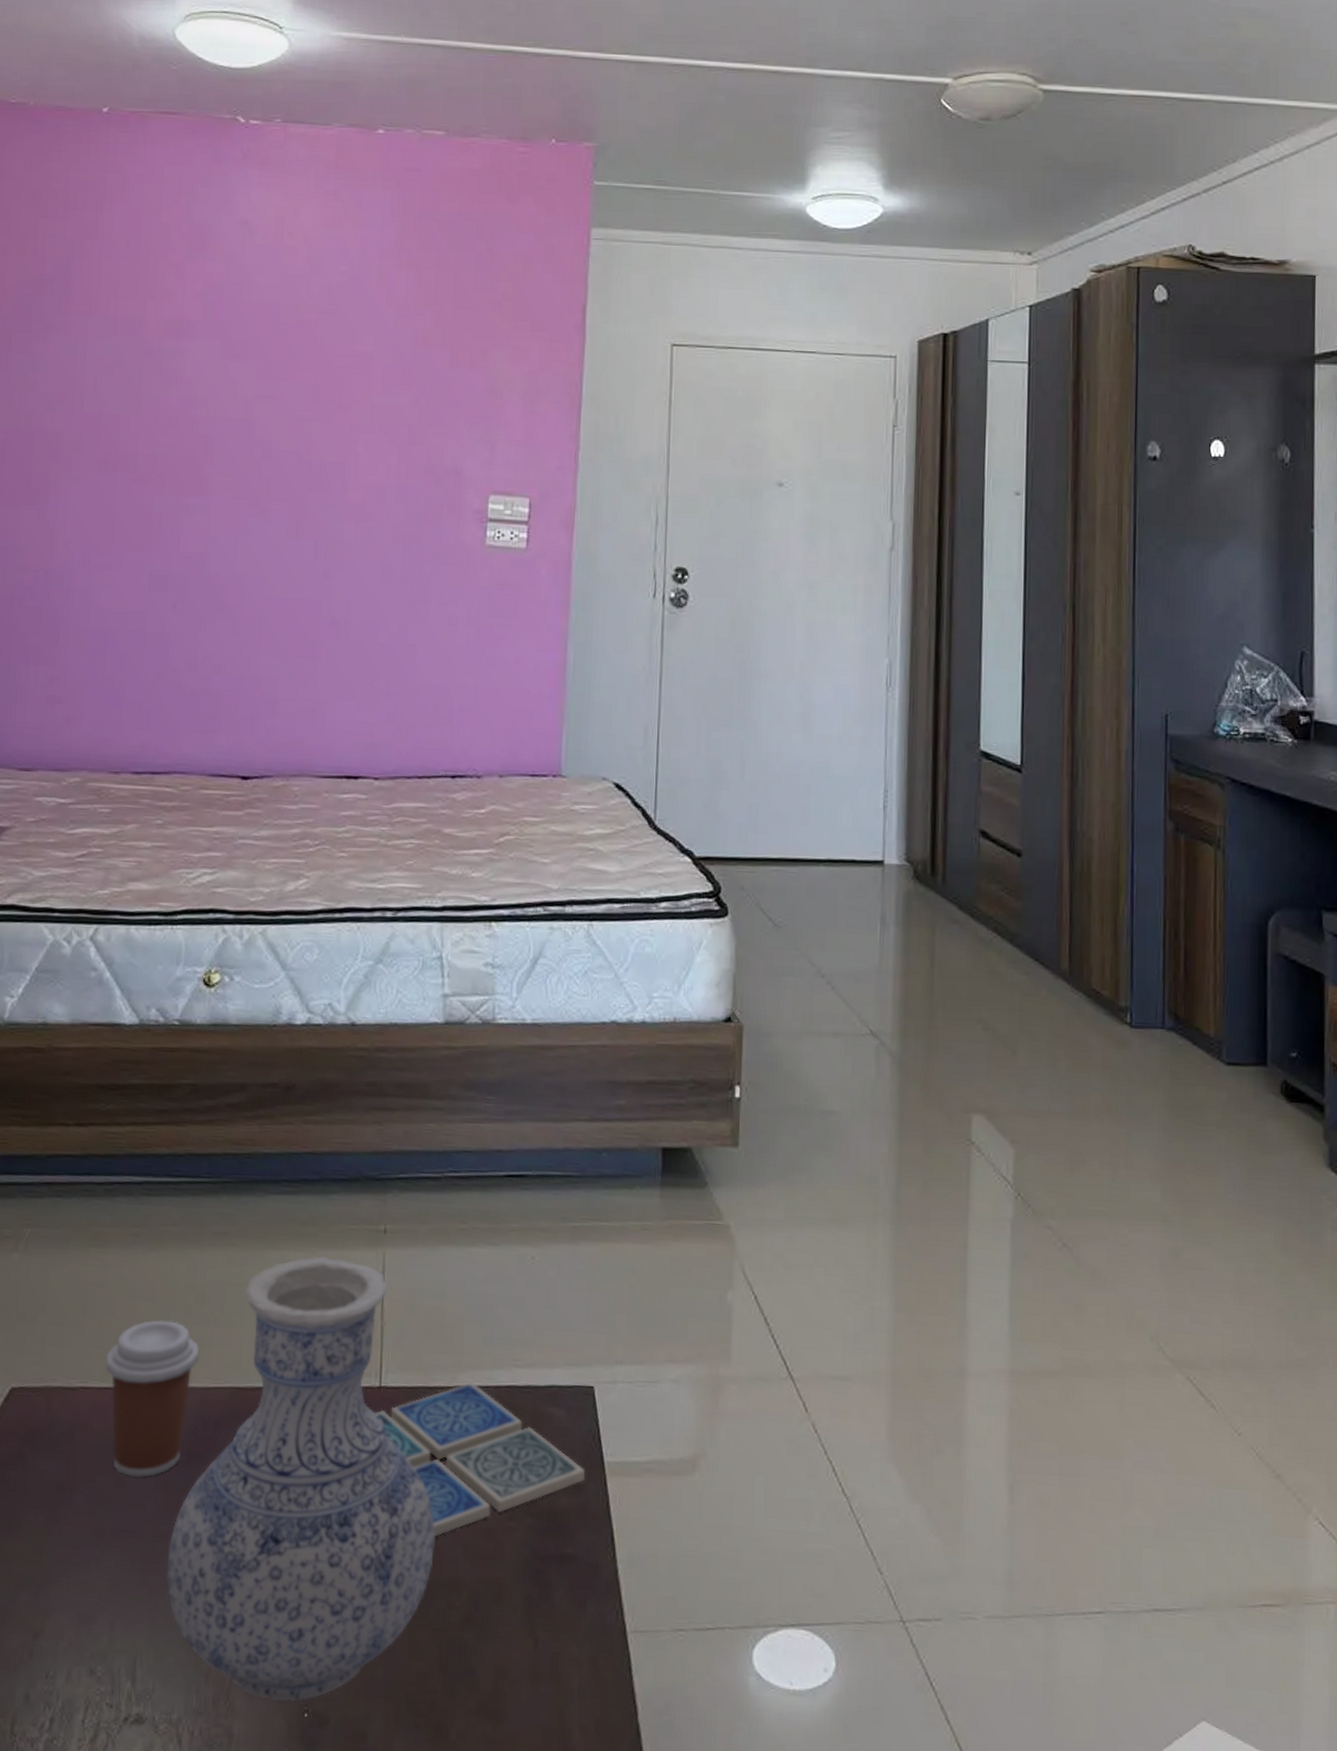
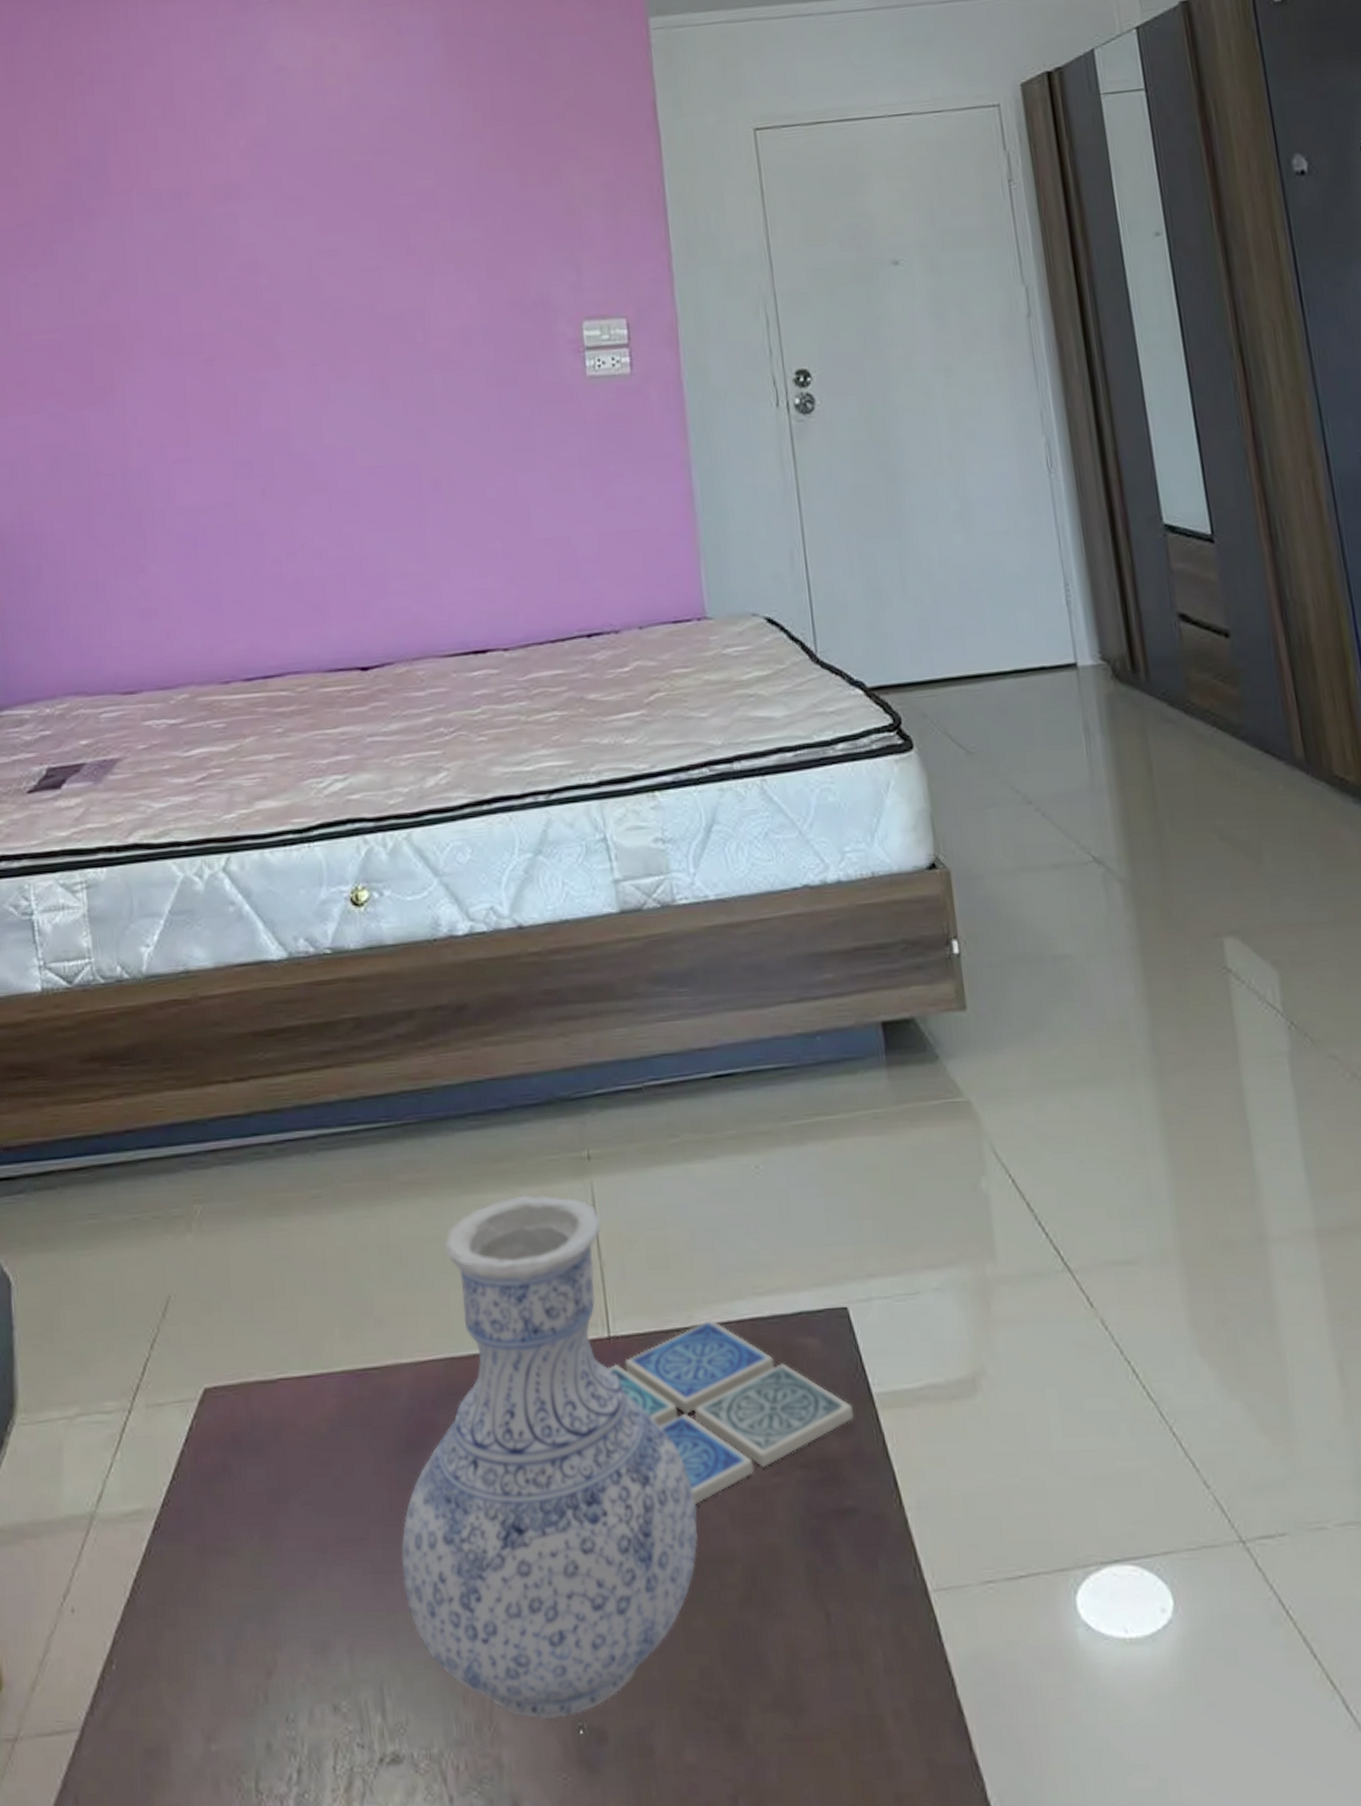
coffee cup: present [105,1320,200,1477] -> none [303,1290,405,1475]

